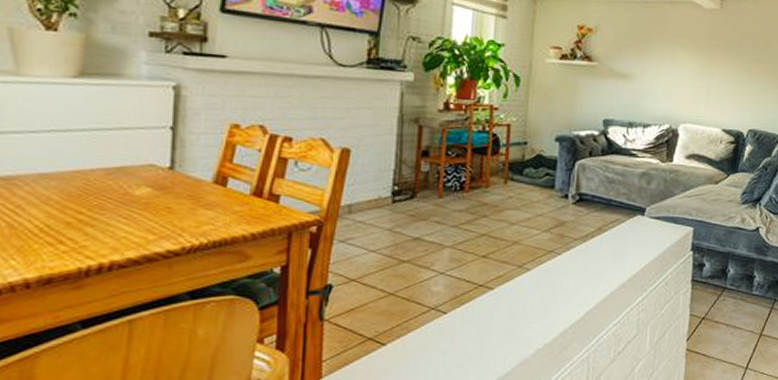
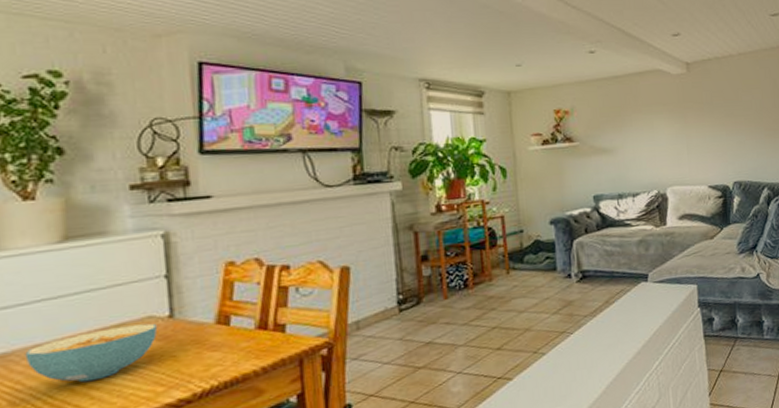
cereal bowl: none [28,169,158,218] -> present [24,323,158,383]

